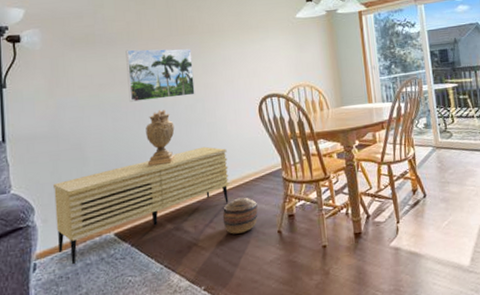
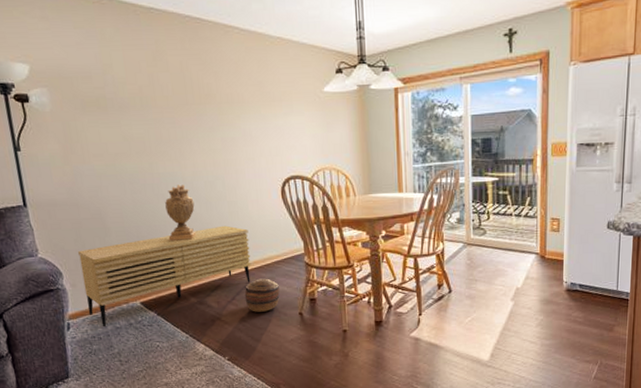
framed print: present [125,48,195,102] -> none [139,117,215,174]

